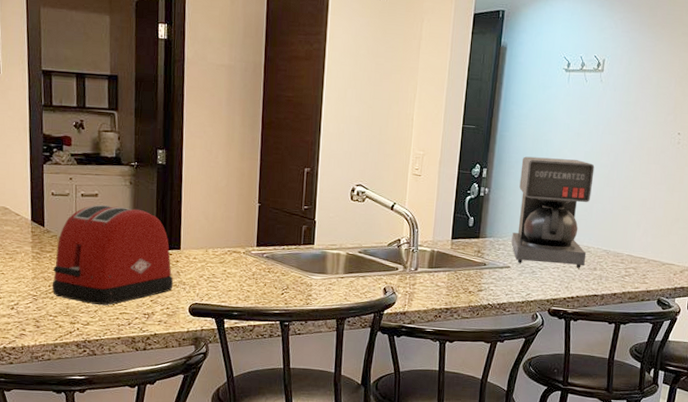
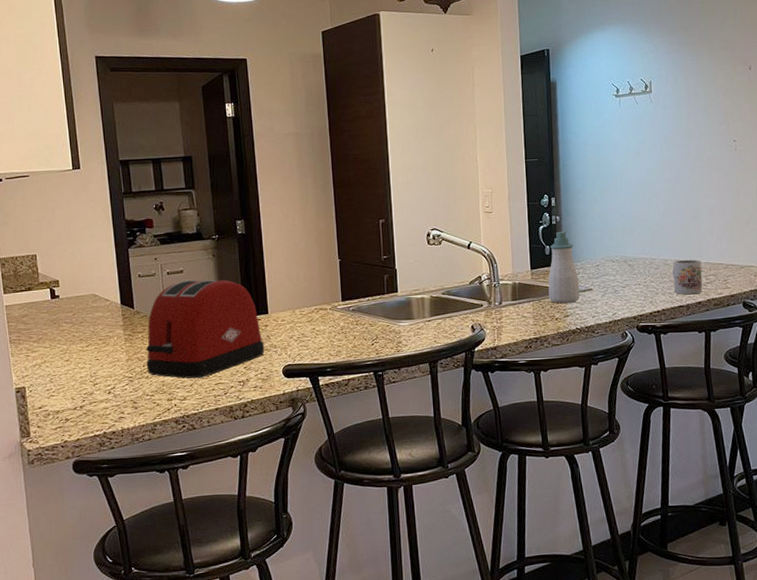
soap bottle: none [465,204,498,278] -> present [548,231,580,304]
coffee maker: present [511,156,595,268] -> none [587,178,665,284]
mug: none [591,248,624,285] -> present [672,259,703,295]

